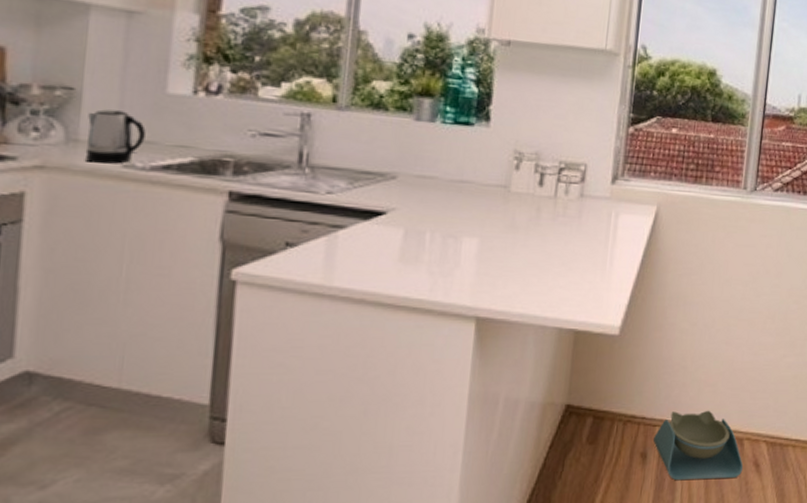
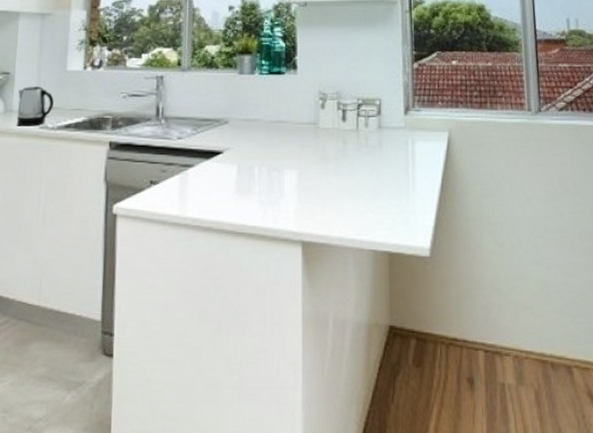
pet bowl: present [652,410,744,481] -> none [477,334,577,411]

